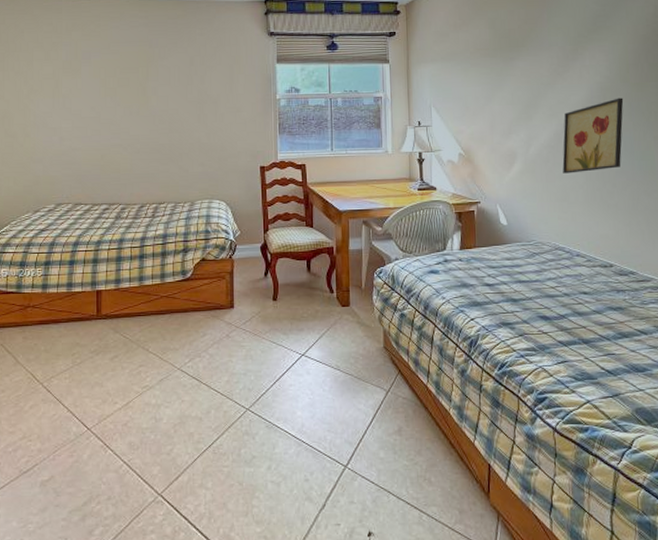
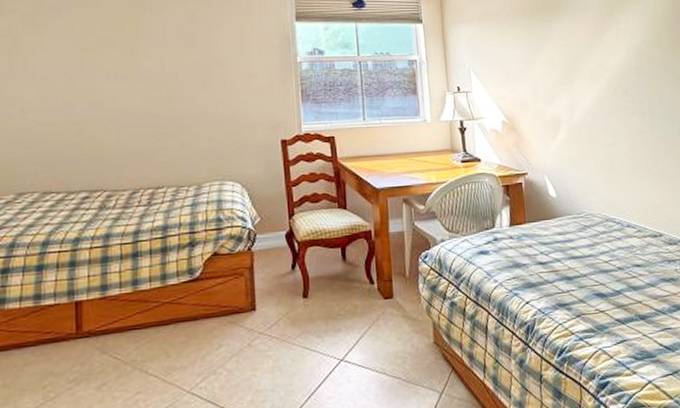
wall art: present [562,98,624,174] -> none [604,61,662,140]

